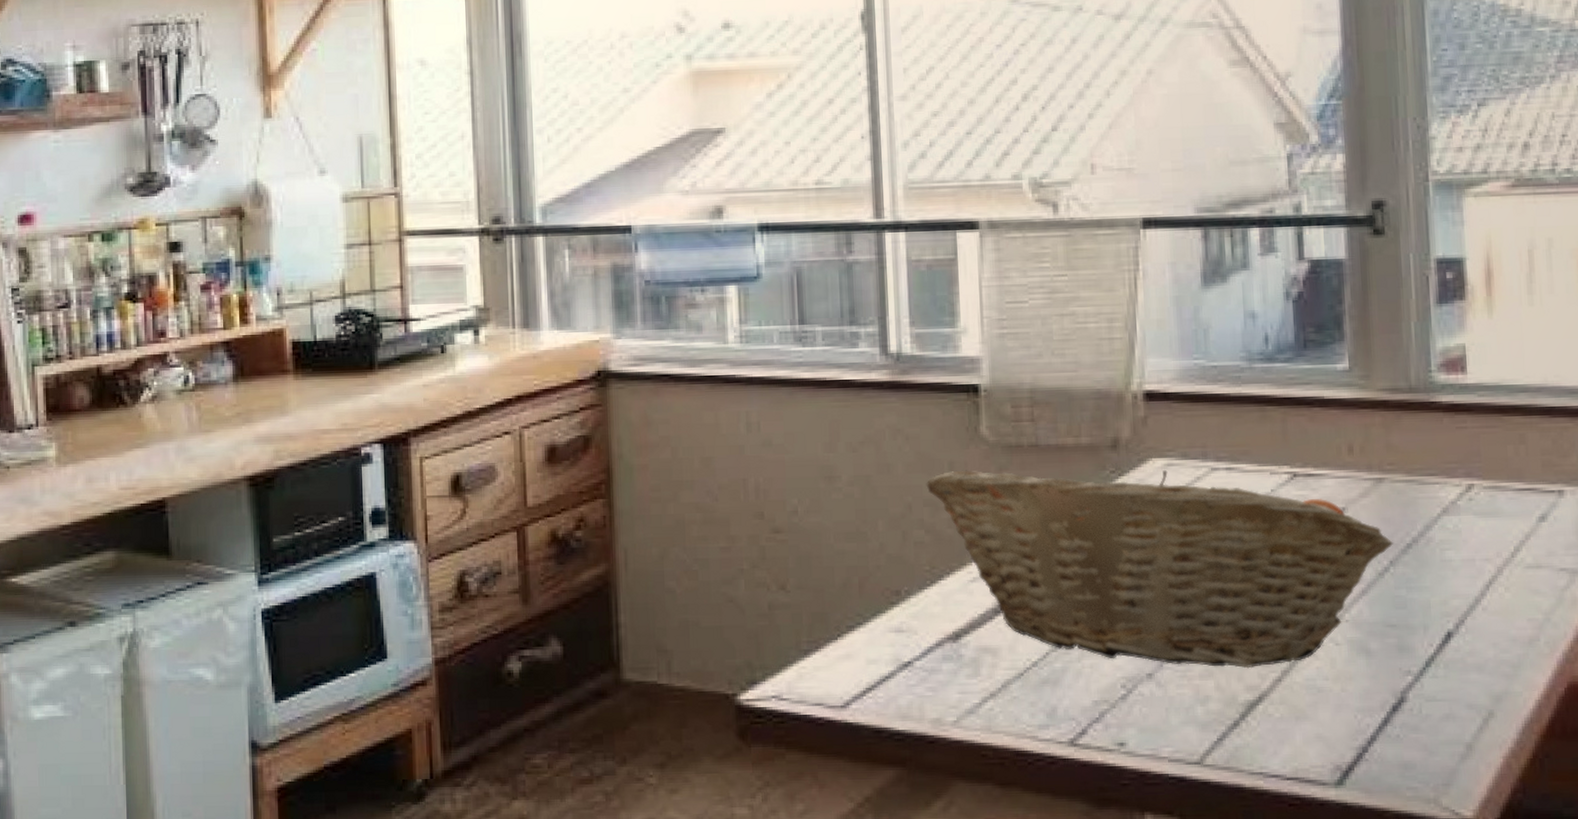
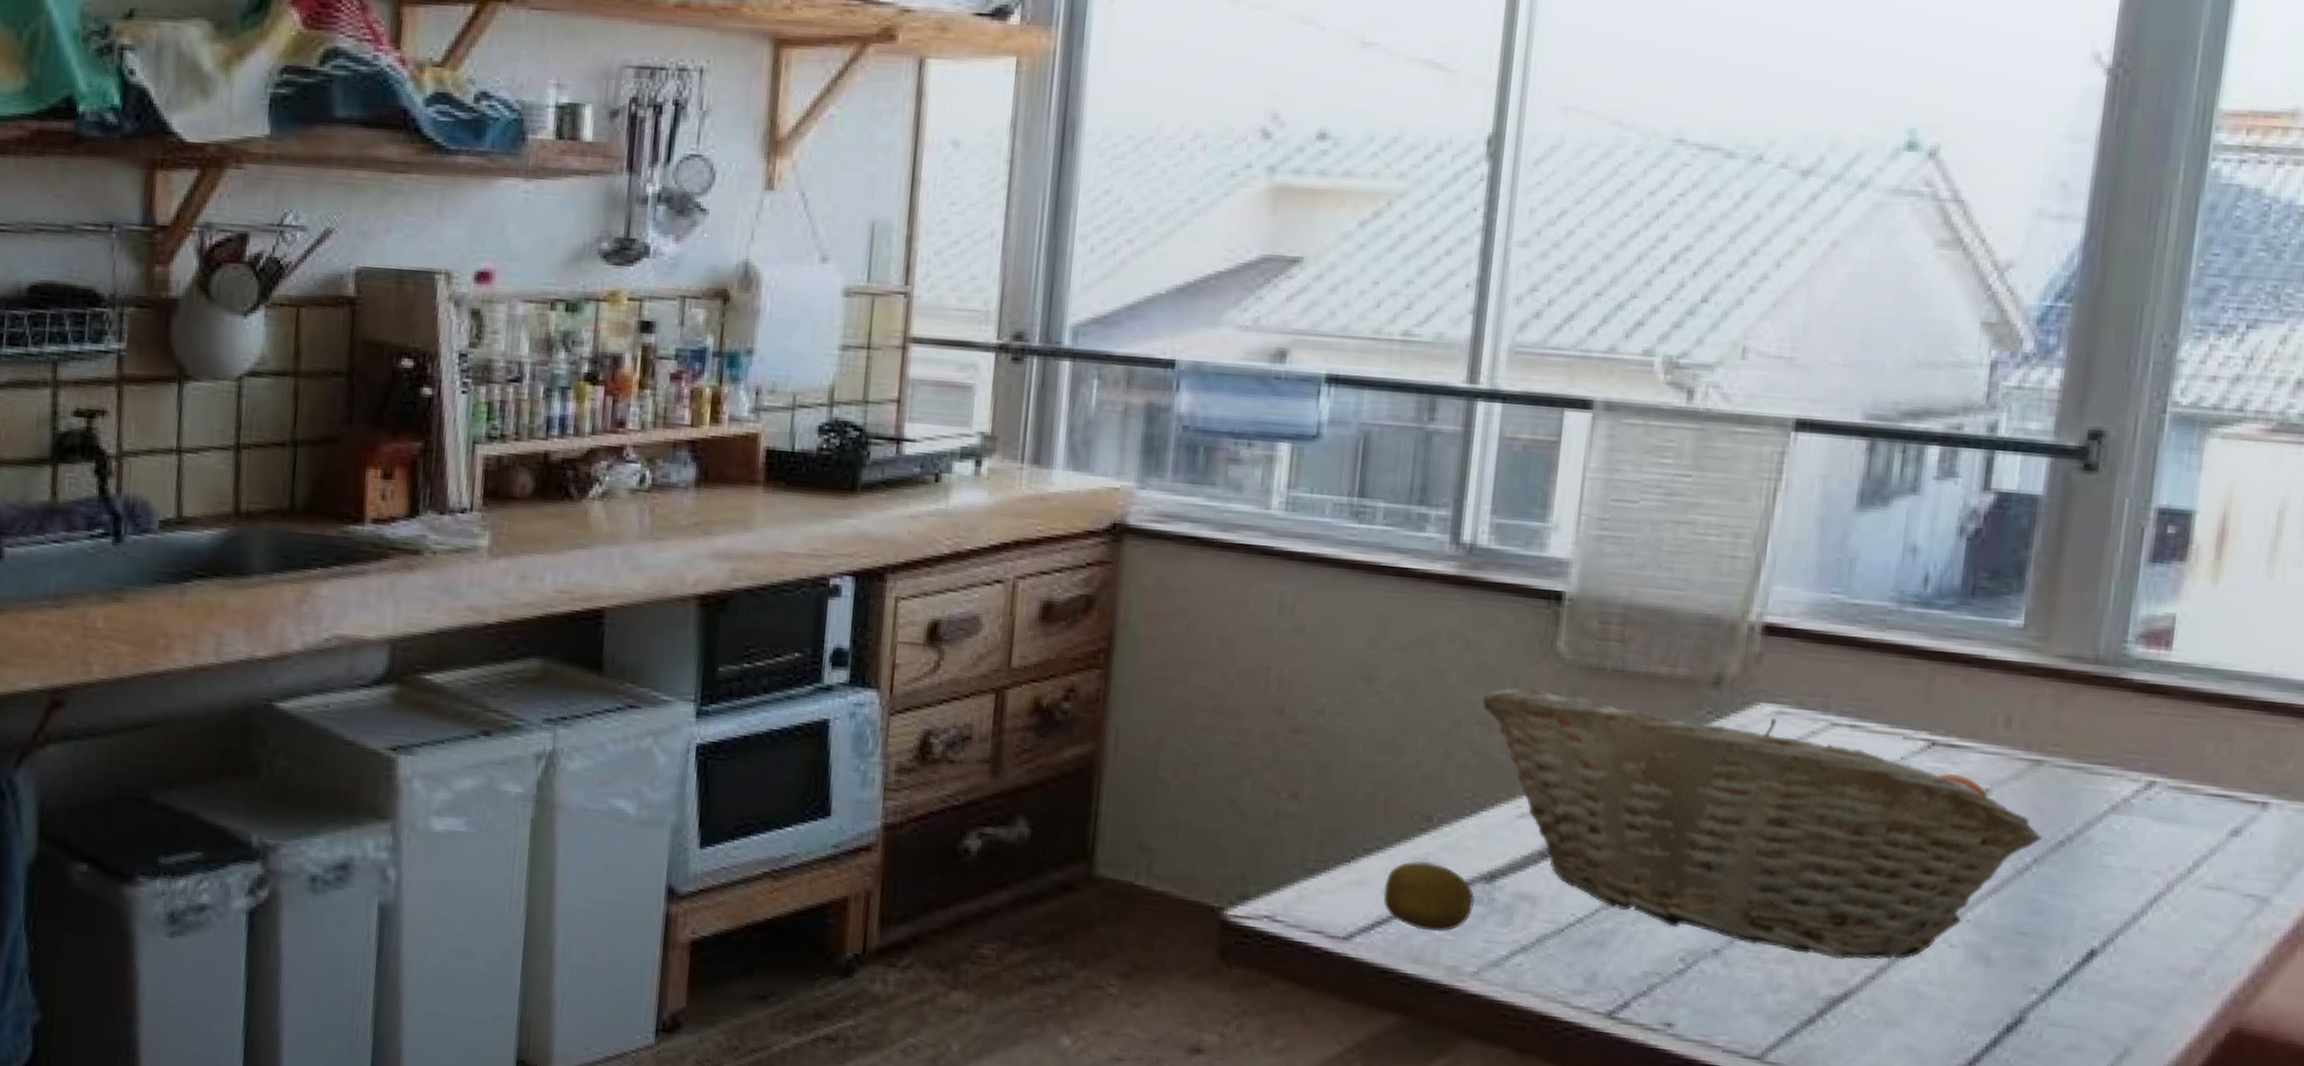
fruit: none [869,630,946,691] -> present [1383,861,1475,932]

